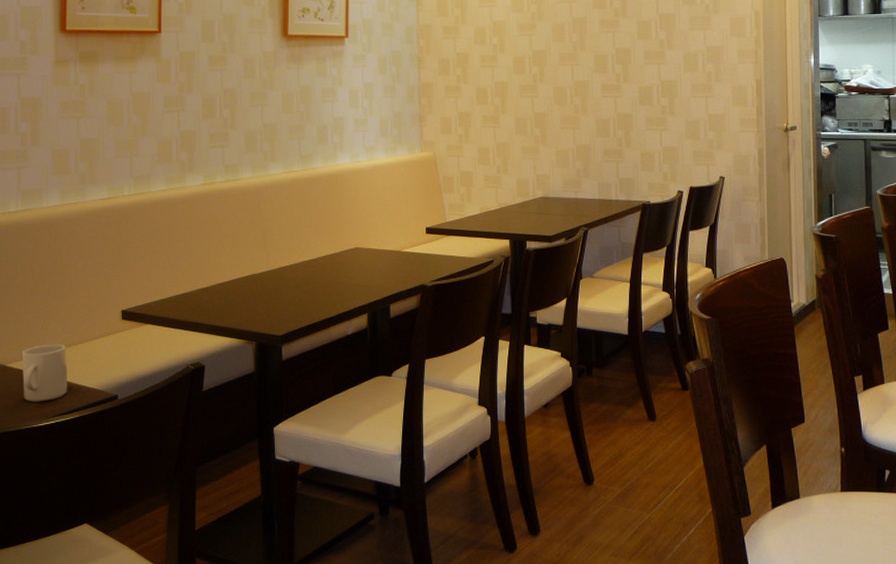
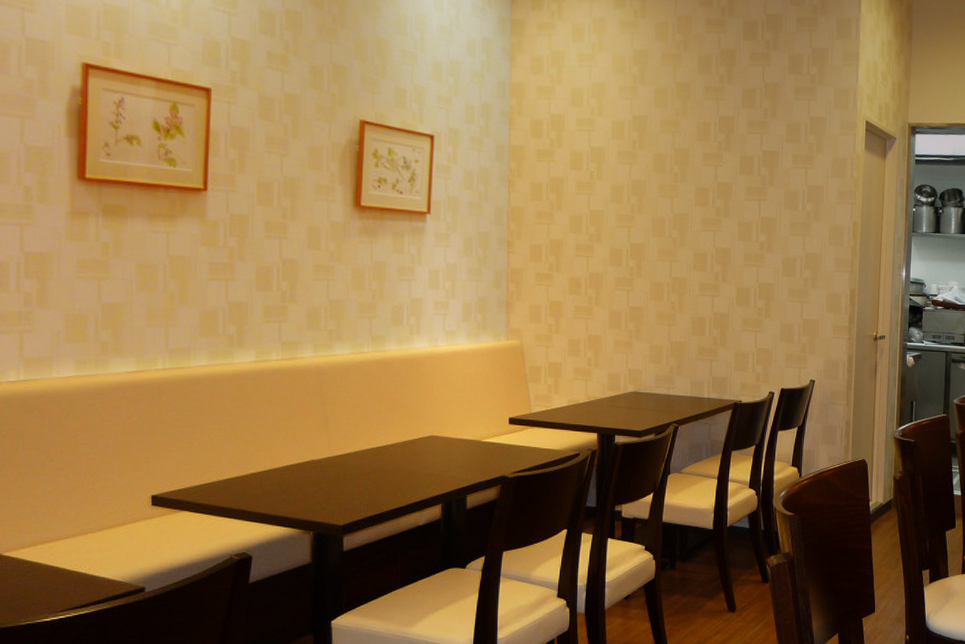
cup: present [22,344,68,402] -> none [22,531,82,595]

